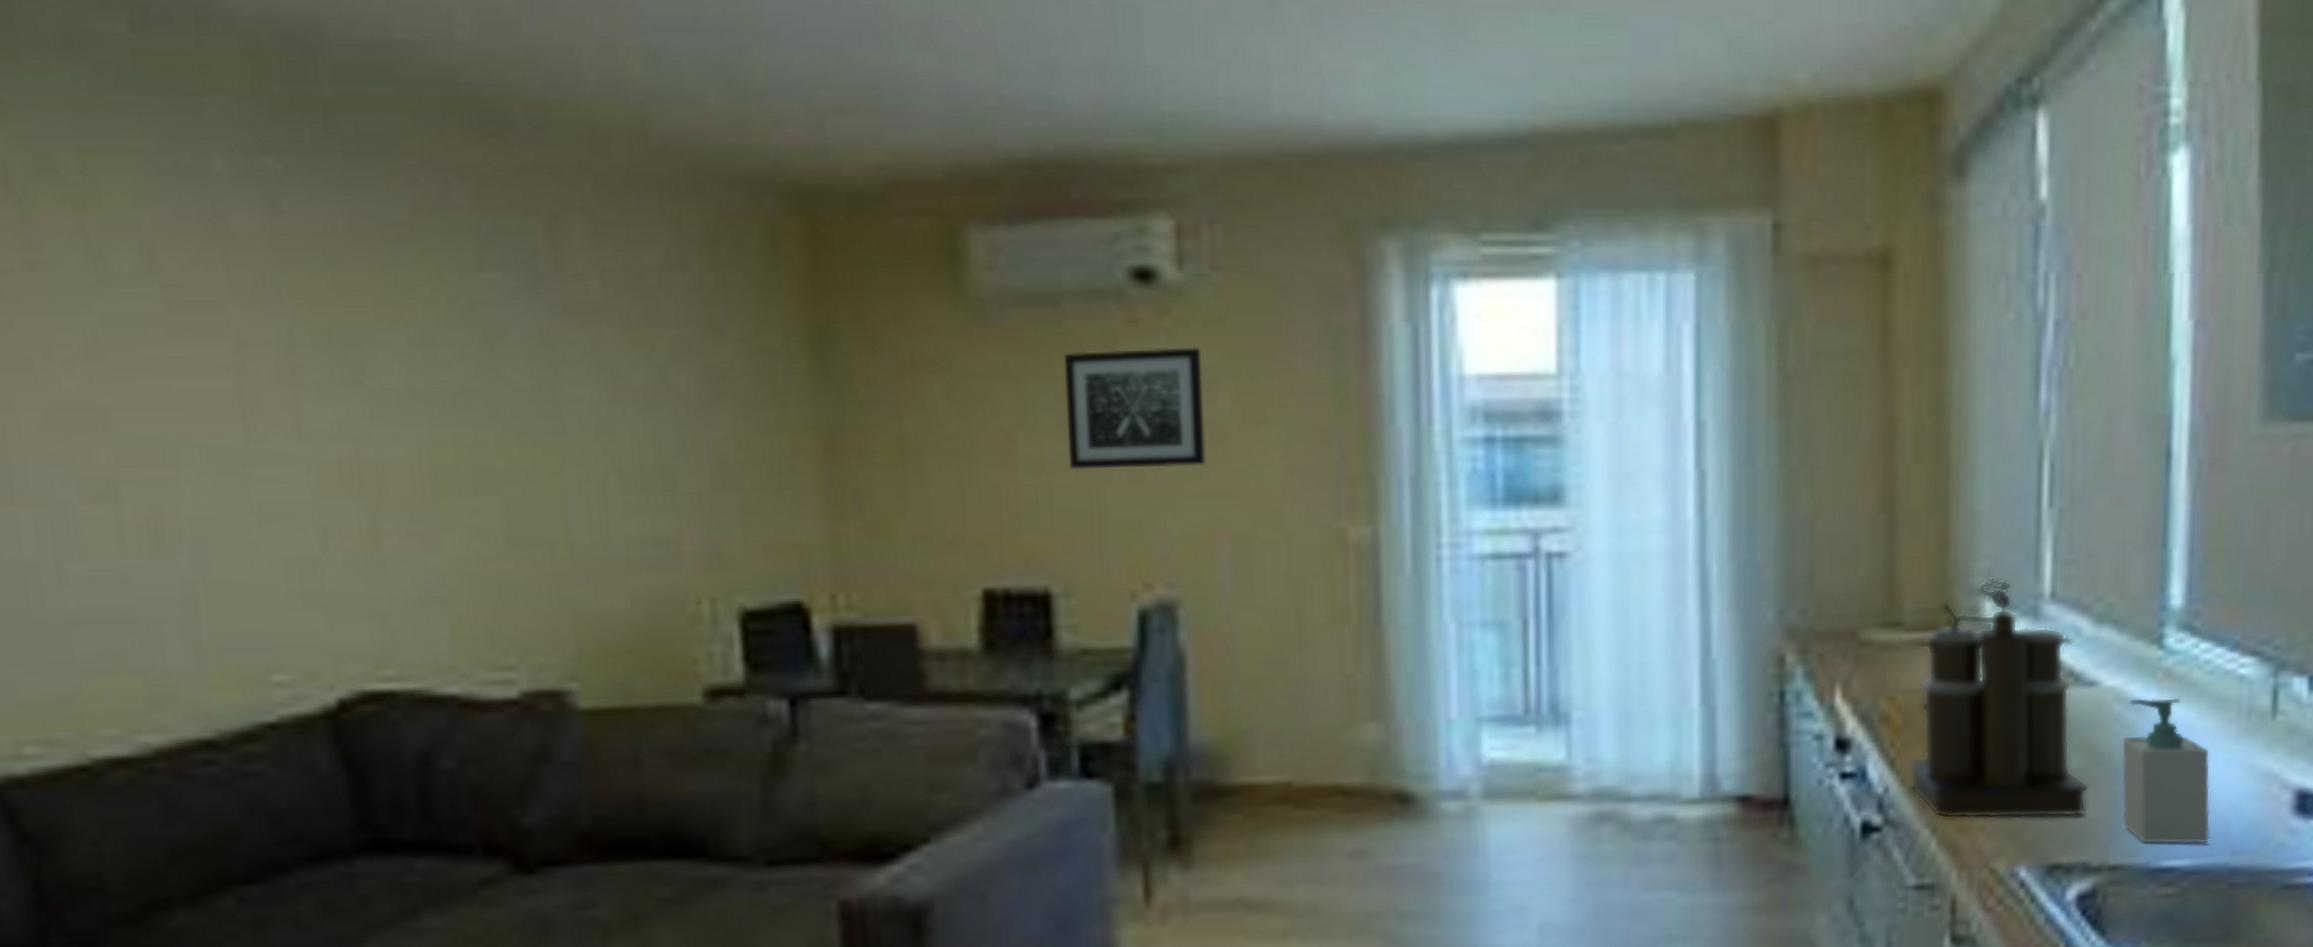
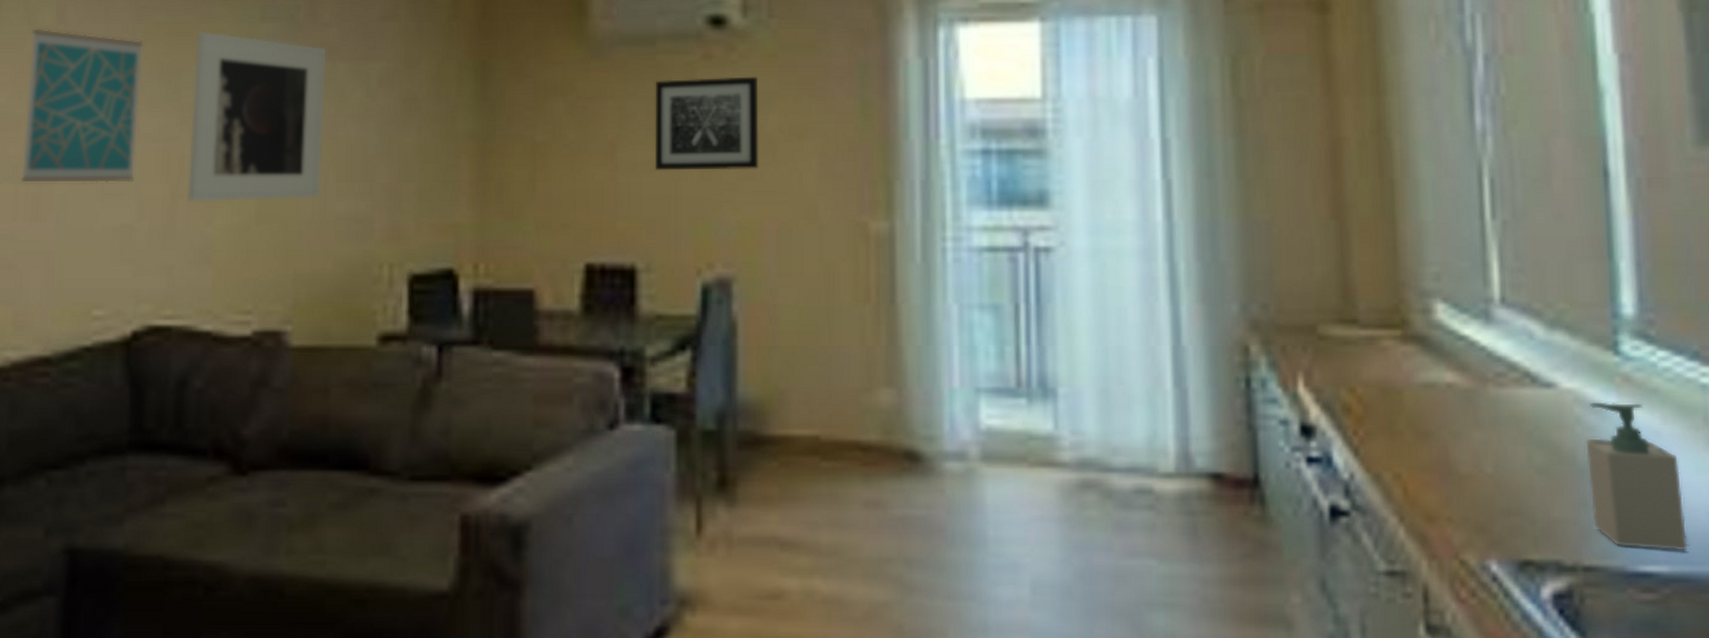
wall art: none [104,276,310,504] -> present [20,27,144,184]
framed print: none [377,283,599,524] -> present [187,31,326,202]
coffee maker: present [1908,577,2089,819] -> none [1372,281,1555,515]

